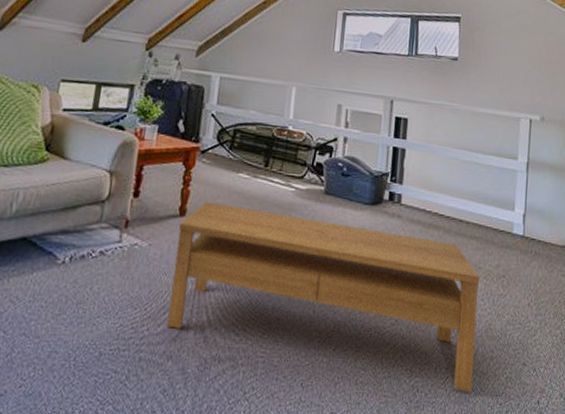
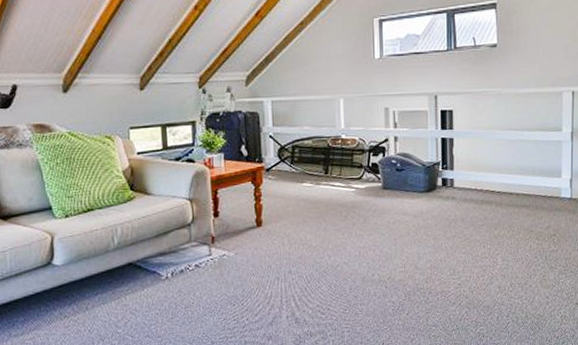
coffee table: present [166,201,479,393] -> none [258,211,532,332]

